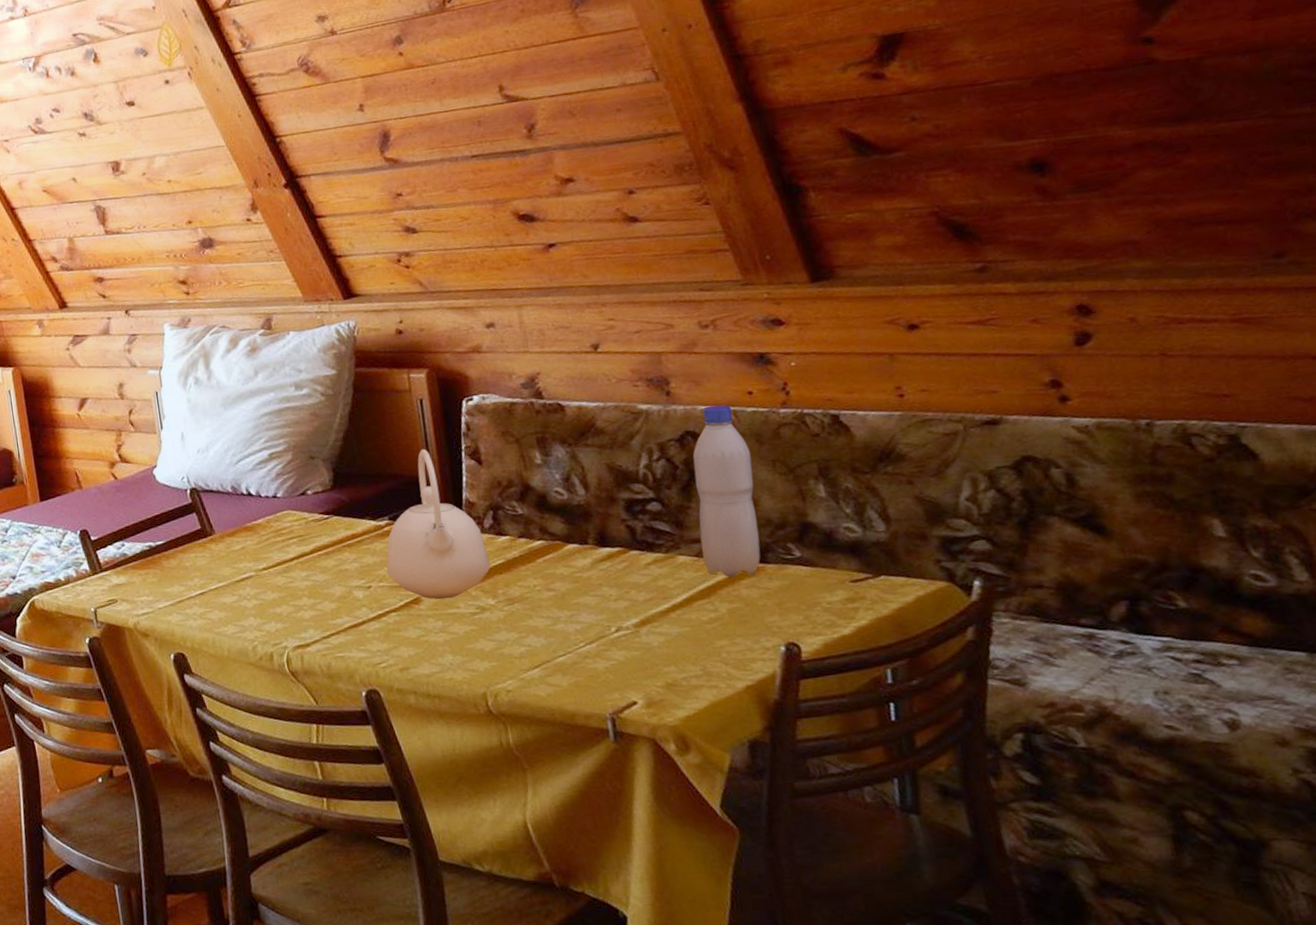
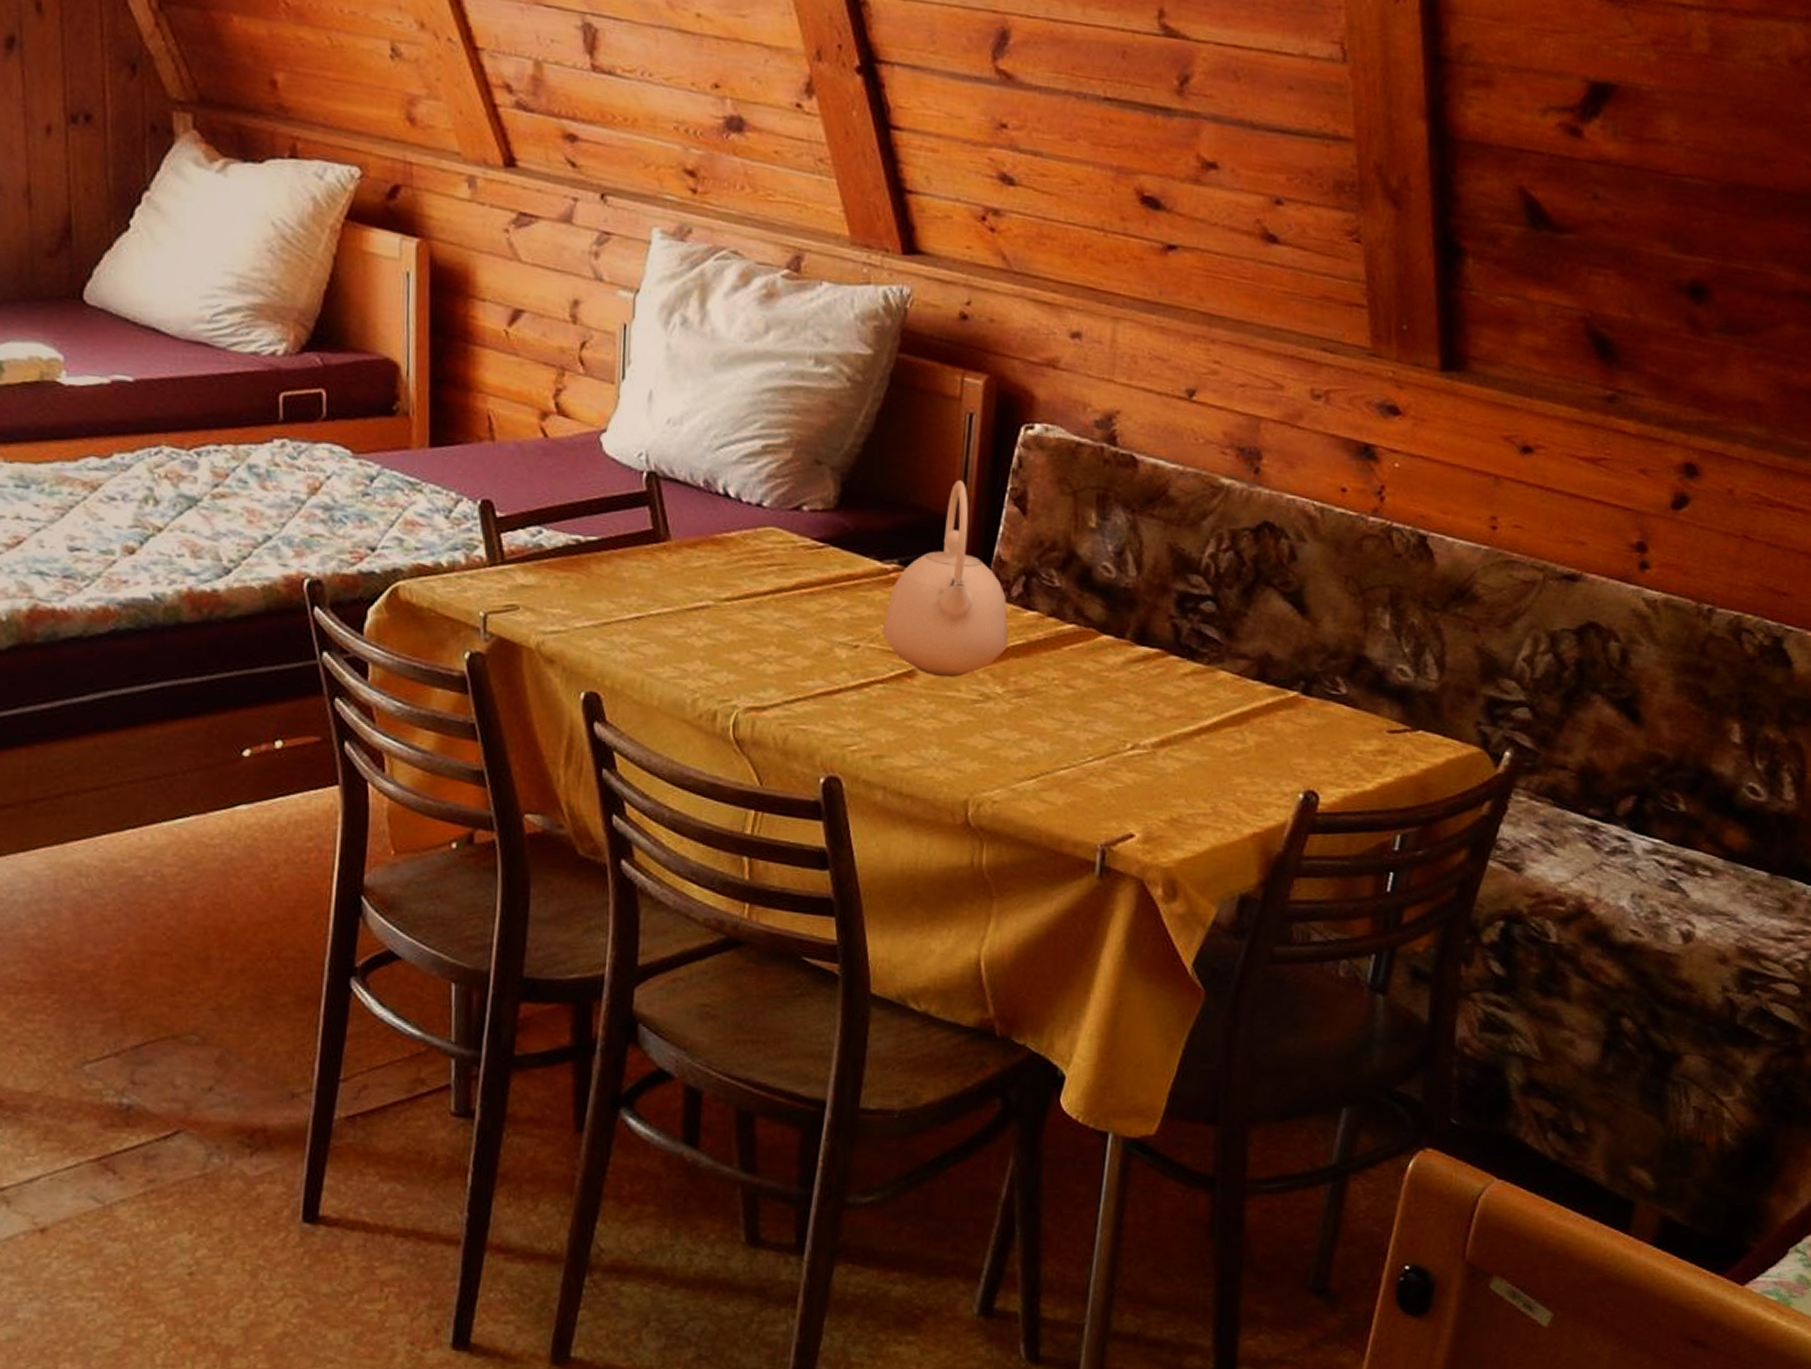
water bottle: present [692,404,761,577] -> none [1244,496,1327,707]

